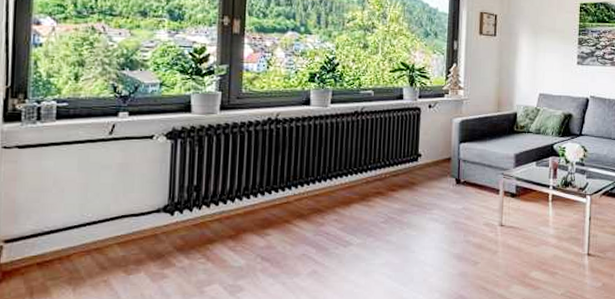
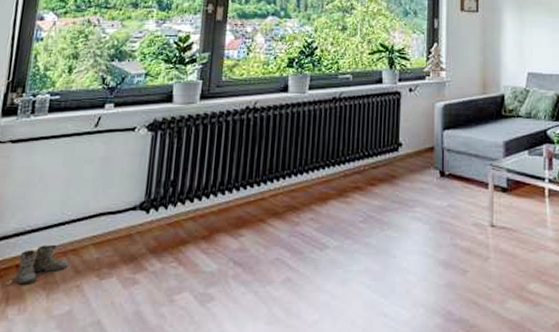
boots: none [34,244,93,280] -> present [12,244,68,284]

